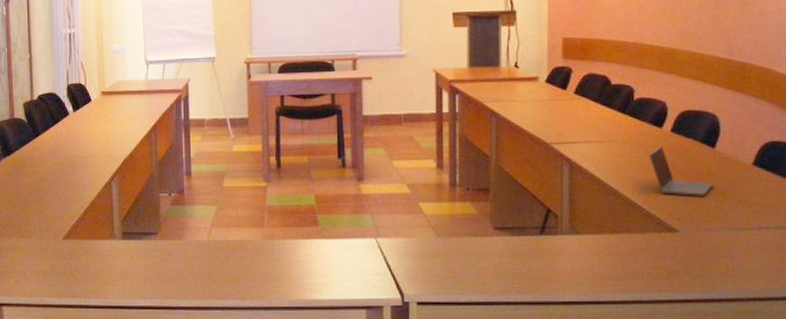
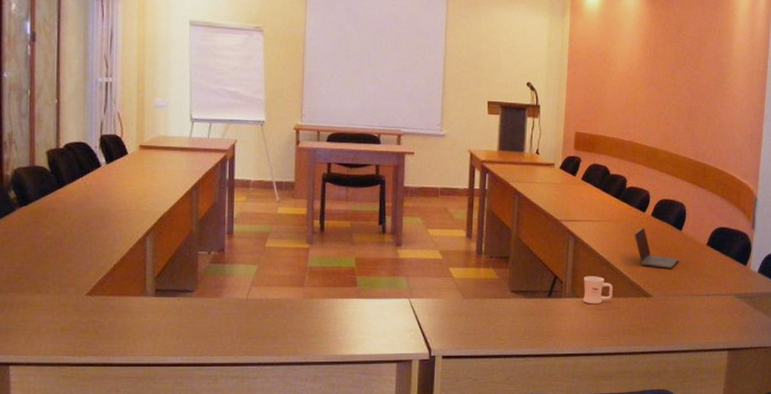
mug: none [584,208,624,242] -> present [582,276,613,305]

